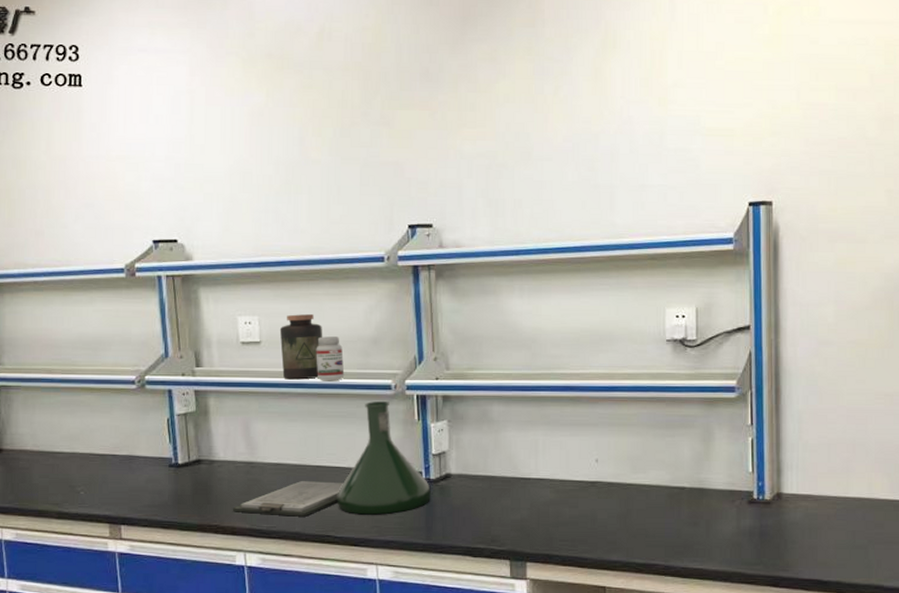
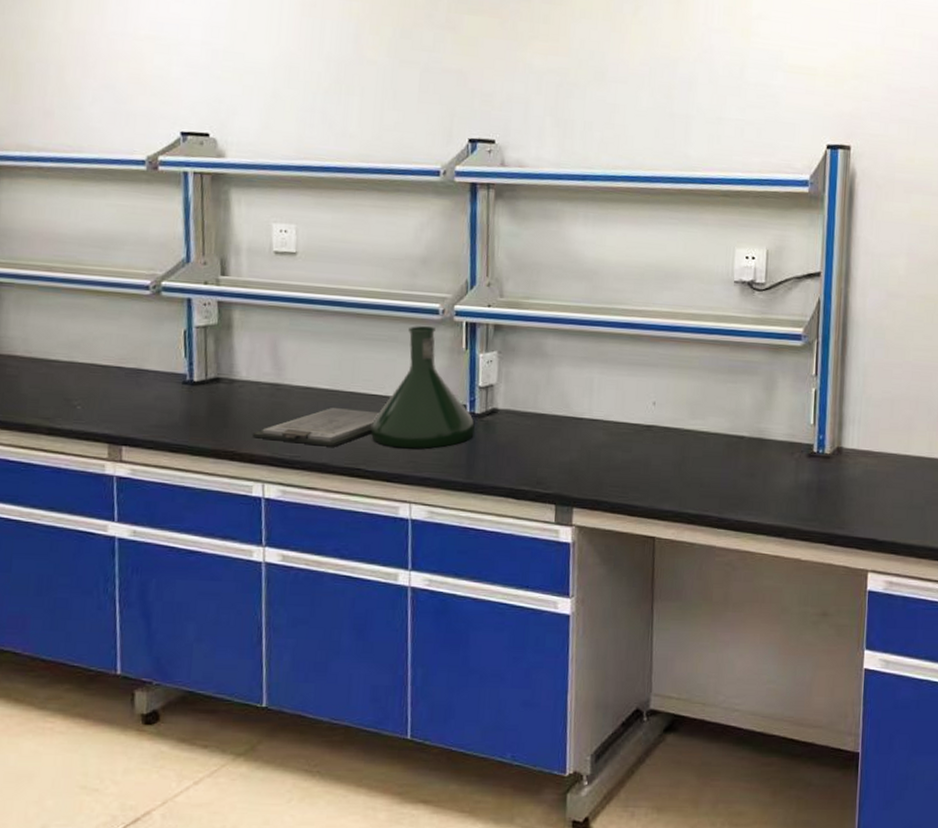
jar: present [279,314,323,380] -> none [318,225,367,297]
medicine bottle: present [316,336,345,382] -> none [357,252,389,302]

